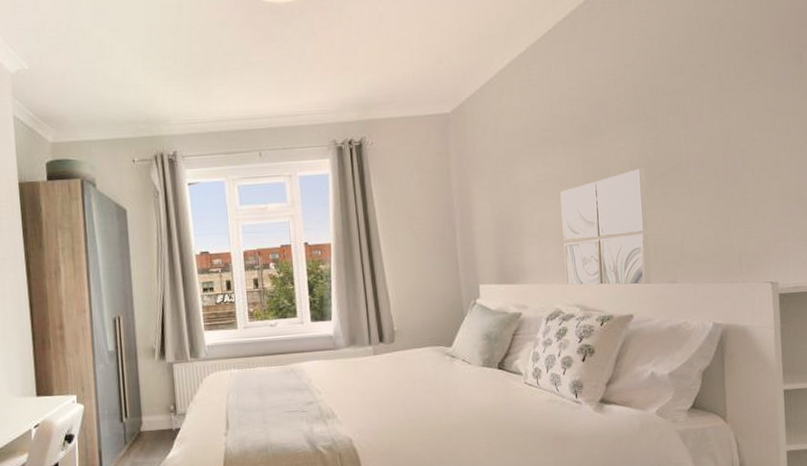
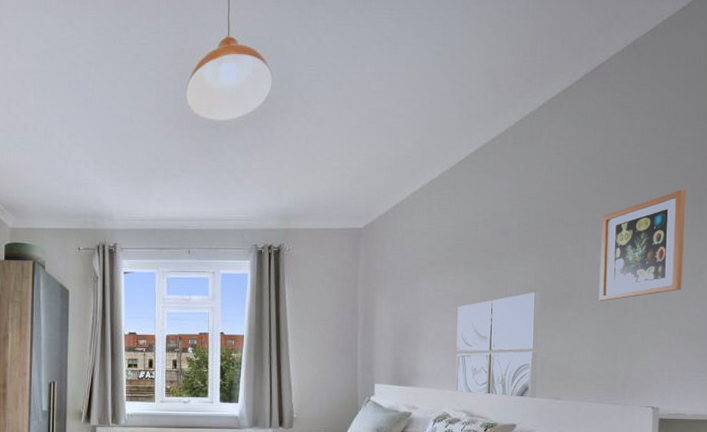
picture frame: none [700,47,789,173] -> present [599,190,685,301]

